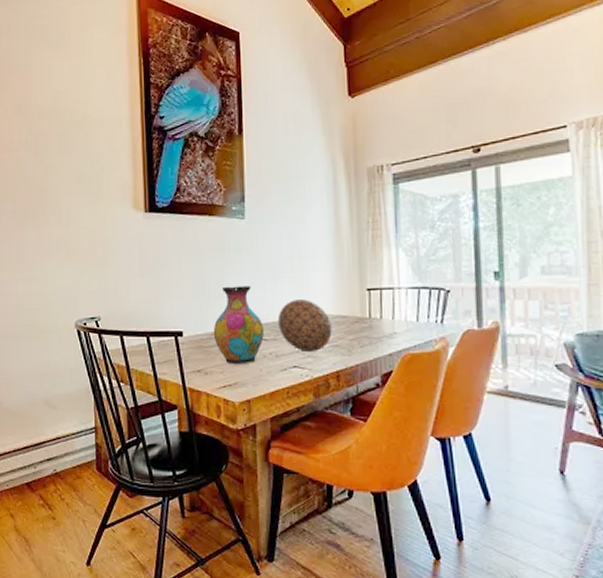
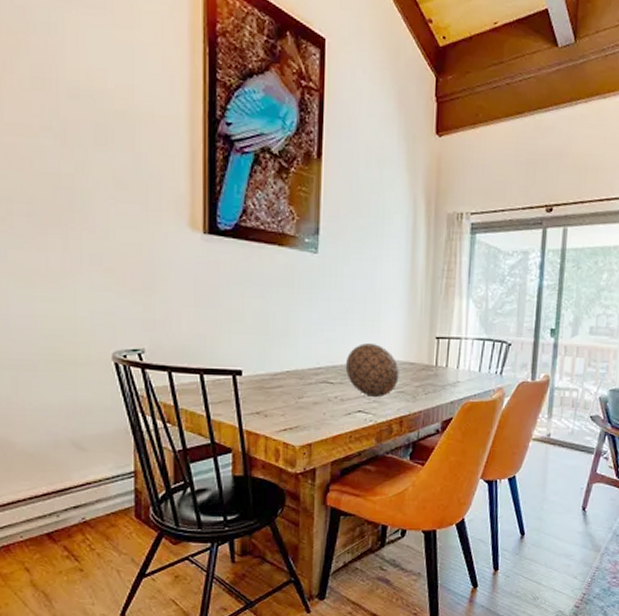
vase: present [213,285,264,365] -> none [276,324,330,408]

